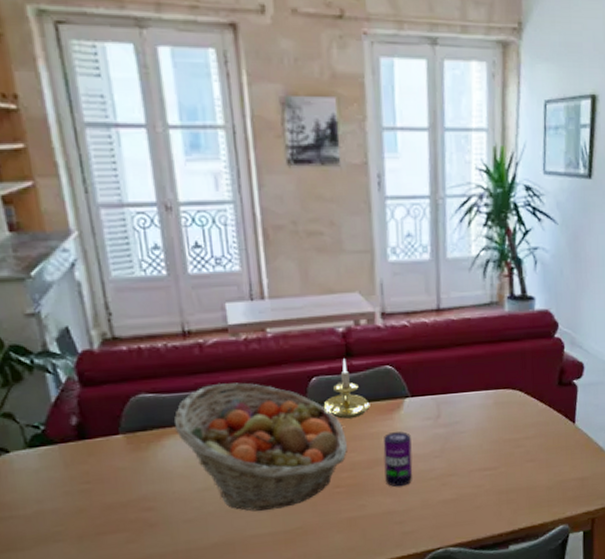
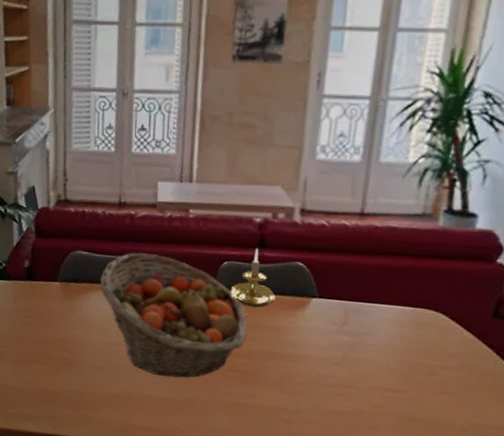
beverage can: present [383,431,413,487] -> none [279,329,312,386]

